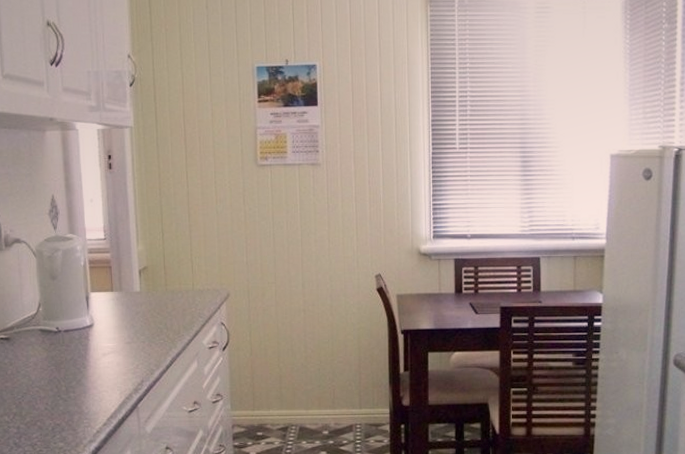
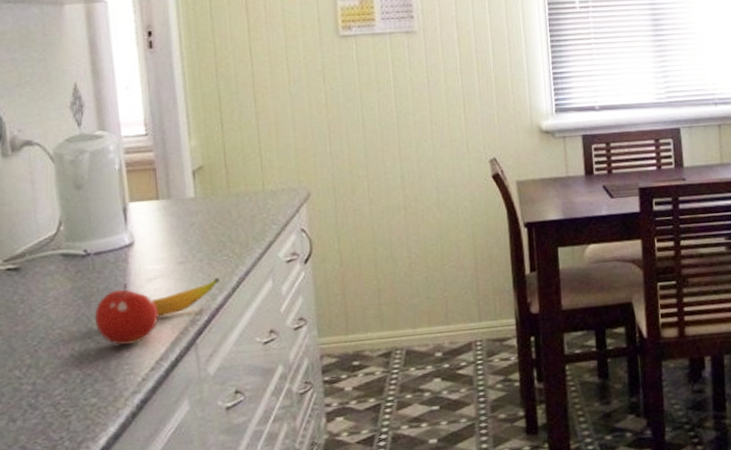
fruit: none [63,356,111,404] -> present [95,283,159,345]
banana: none [106,356,158,384] -> present [152,277,221,317]

